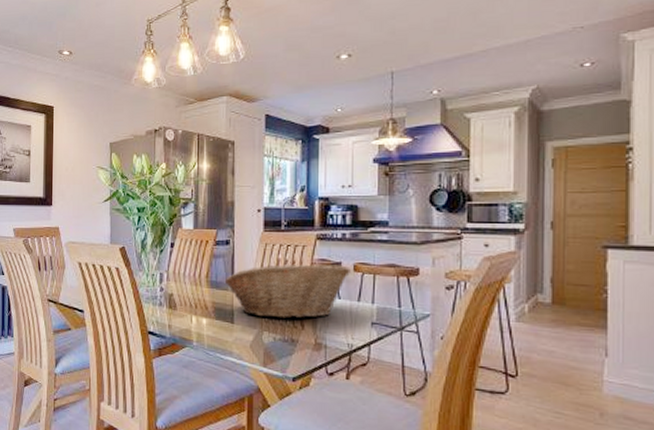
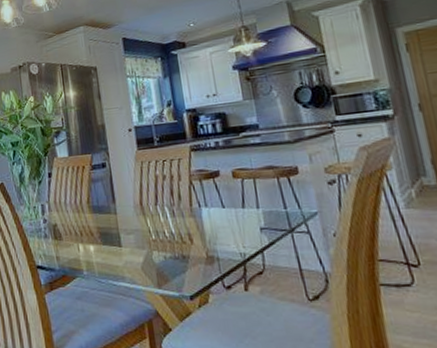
fruit basket: present [224,264,350,319] -> none [106,173,230,237]

